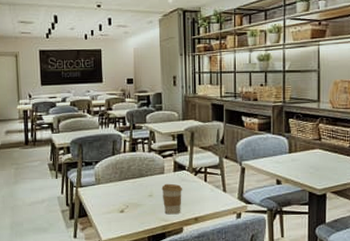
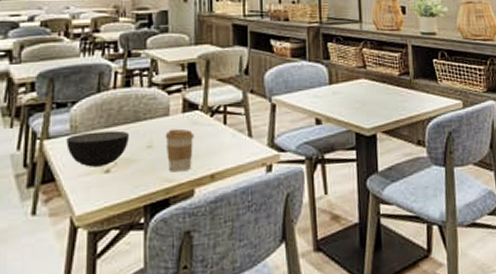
bowl: none [93,183,136,208] -> present [66,130,129,167]

